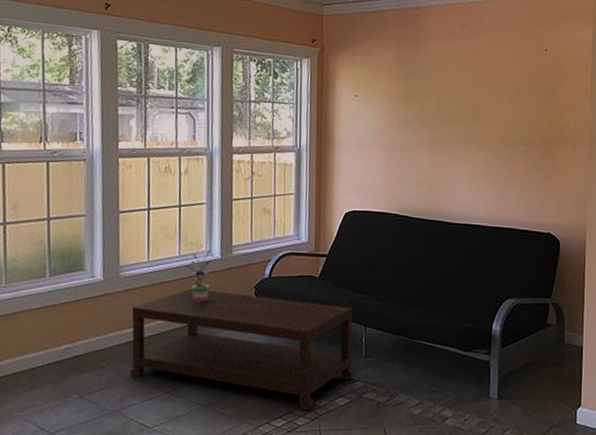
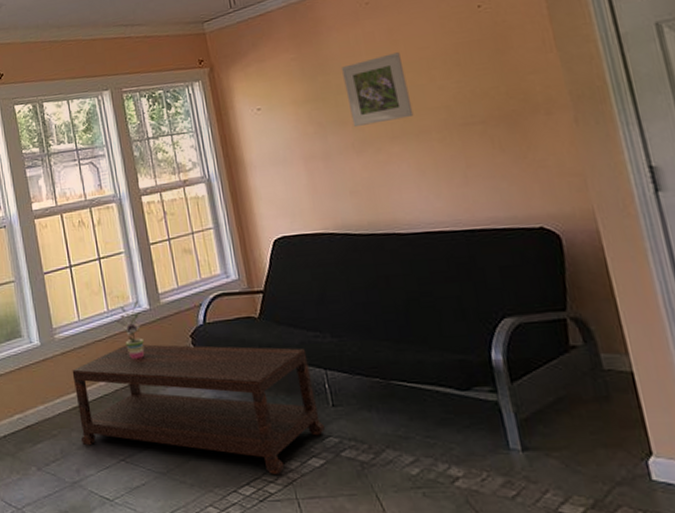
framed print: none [431,72,480,129] -> present [342,52,414,127]

